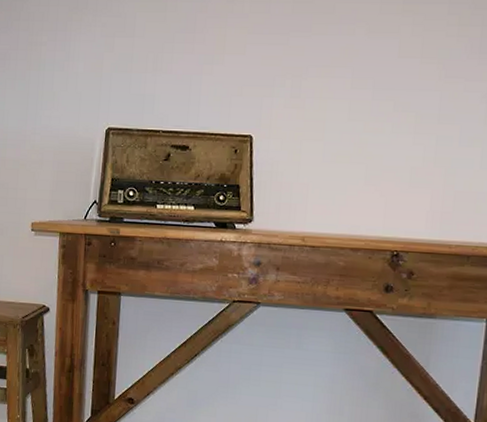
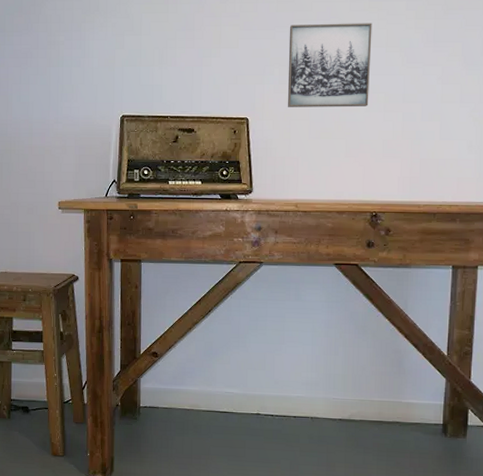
wall art: none [299,28,406,128] -> present [287,23,372,107]

